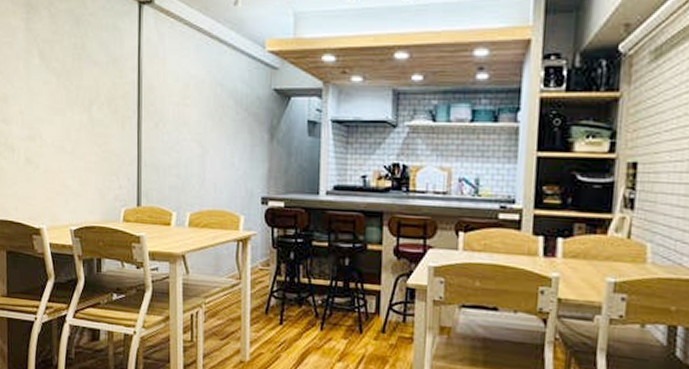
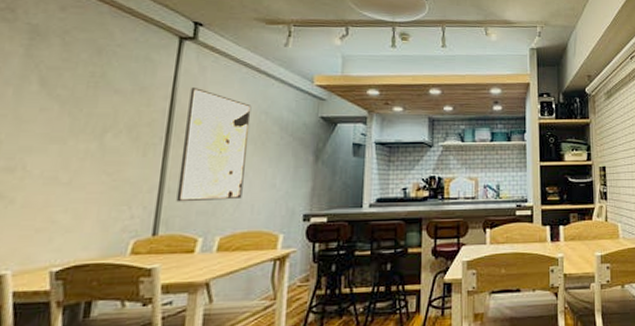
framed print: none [152,56,207,177] -> present [176,86,252,202]

